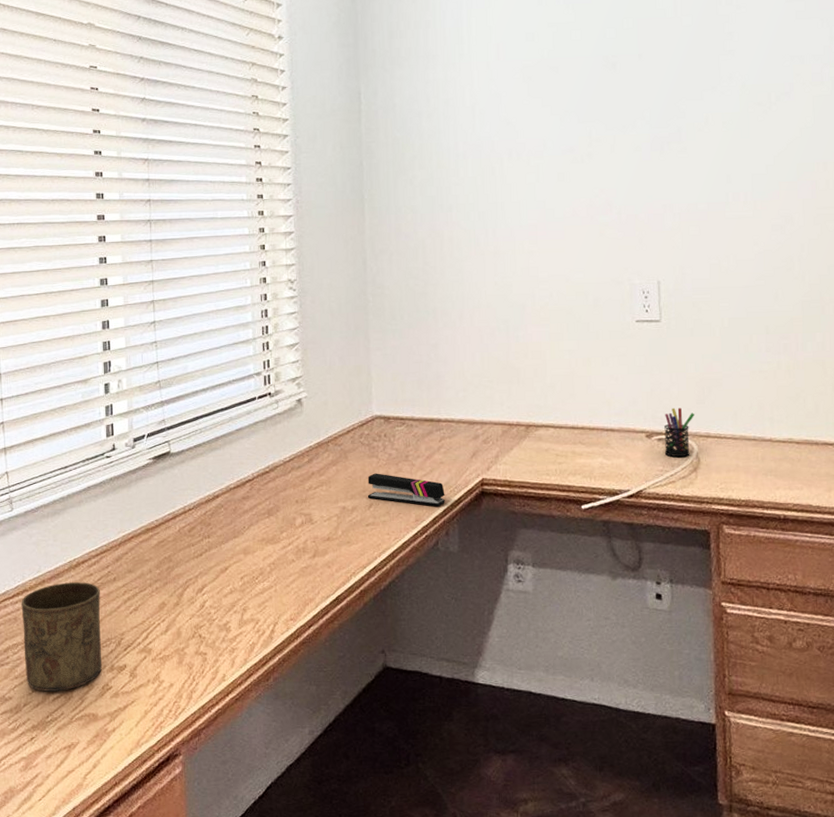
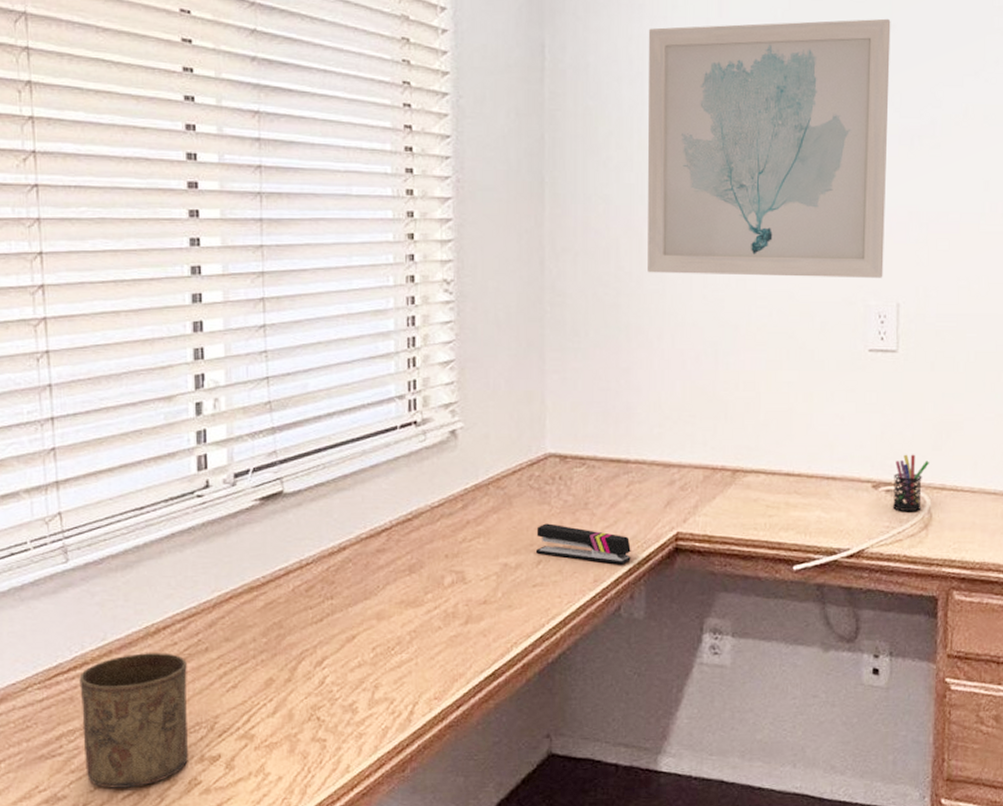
wall art: none [441,50,645,266] -> present [648,18,891,278]

